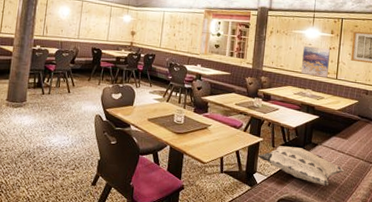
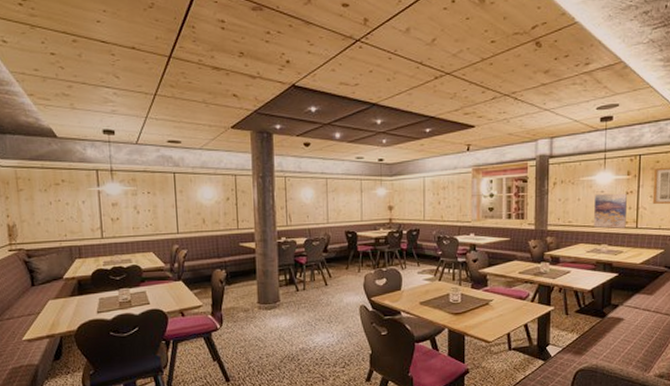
decorative pillow: present [257,146,345,186] -> none [549,311,652,350]

